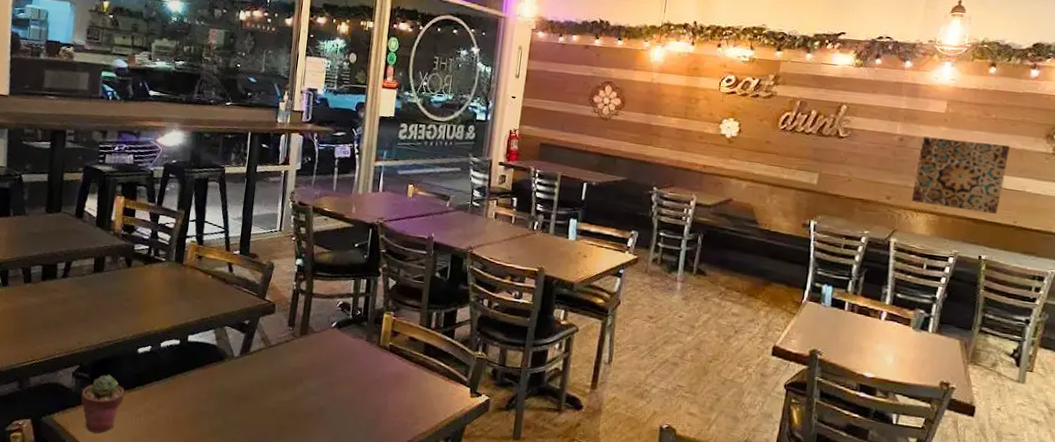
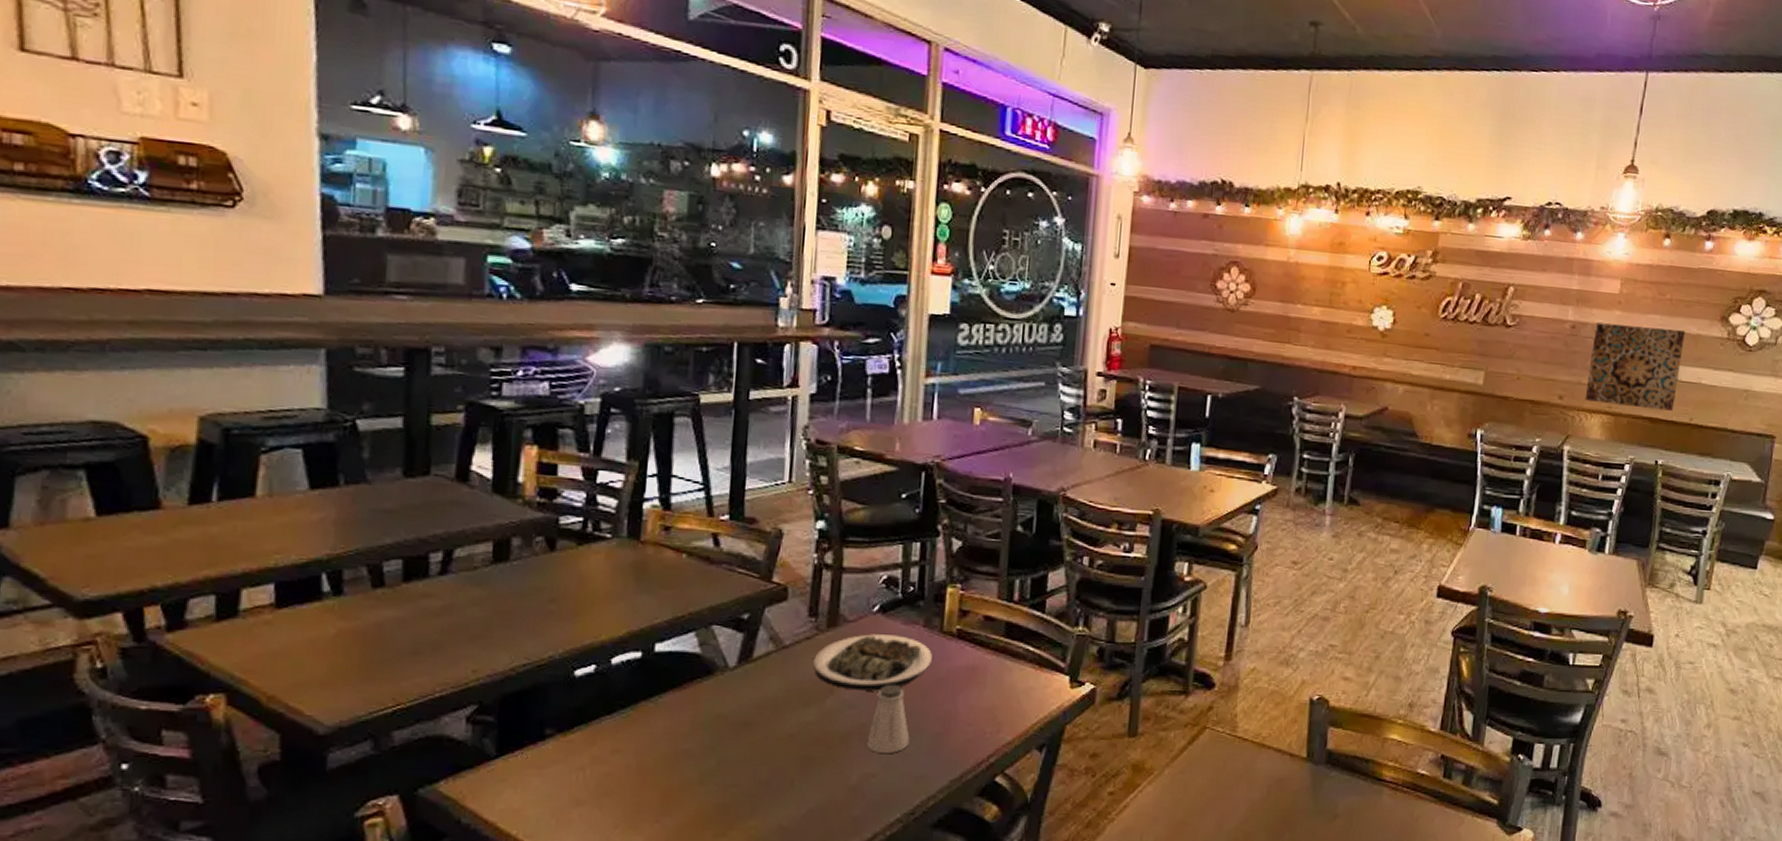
potted succulent: present [81,374,125,433] -> none [483,714,556,802]
plate: none [290,342,371,384] -> present [813,634,932,691]
saltshaker: none [323,380,353,431] -> present [866,684,910,753]

